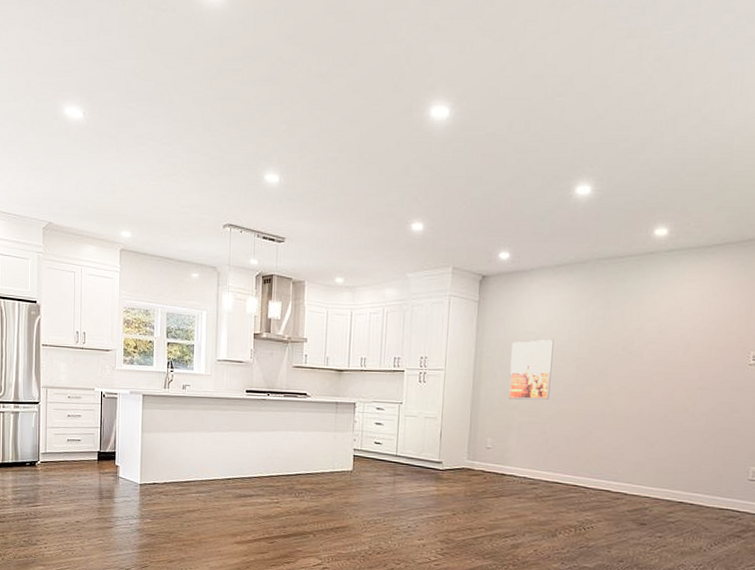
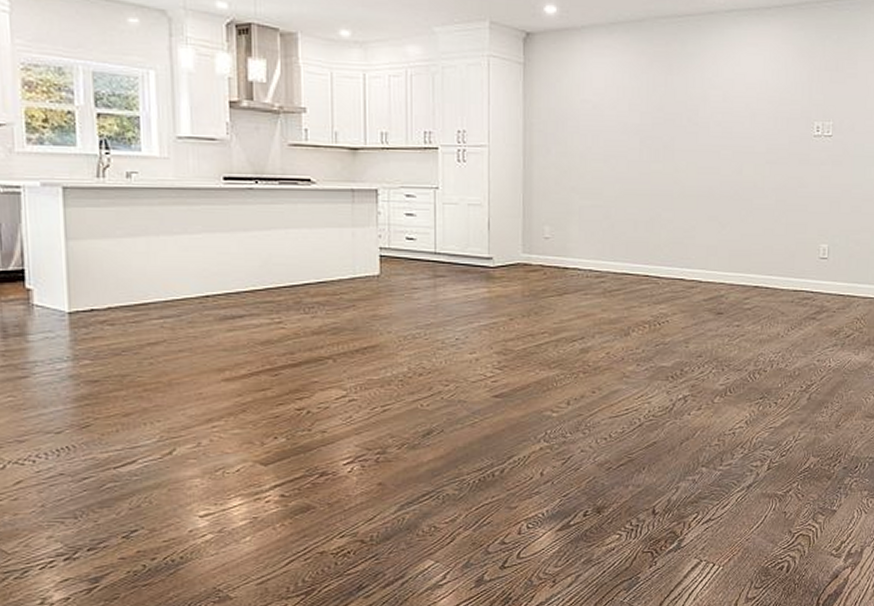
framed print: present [508,339,554,400] -> none [565,108,613,180]

